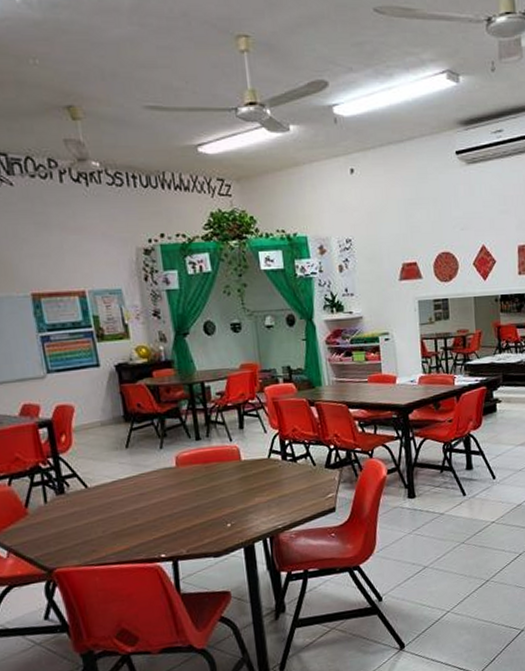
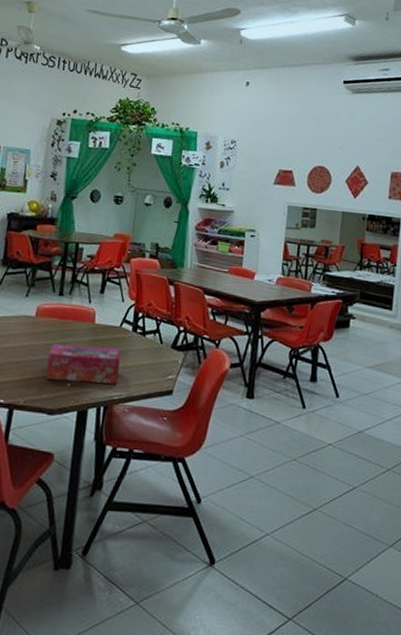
tissue box: none [199,480,278,524] -> present [45,344,121,384]

